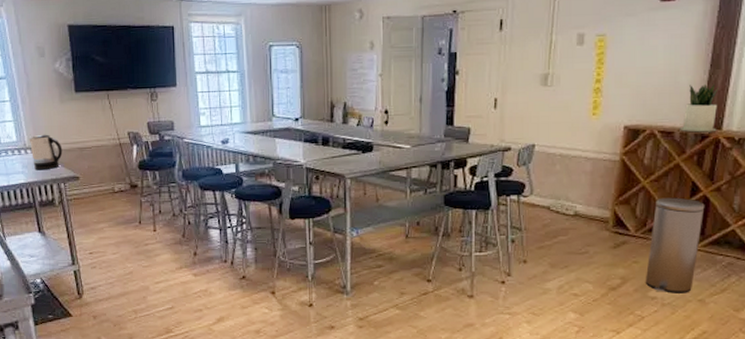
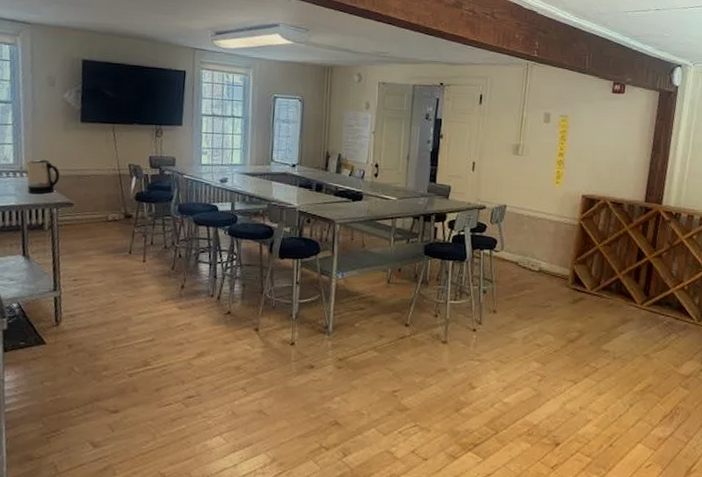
pedal bin: present [646,197,705,293] -> none [600,260,649,348]
planter: present [680,84,719,134] -> none [628,165,659,207]

